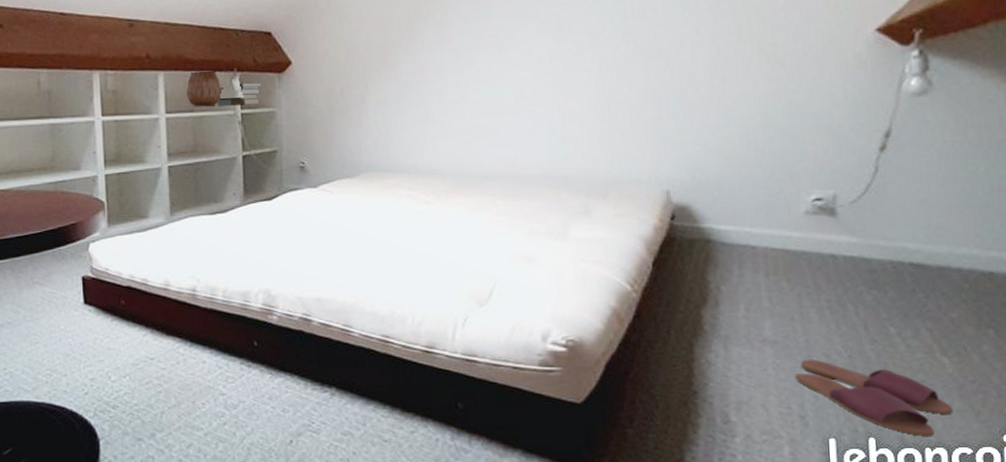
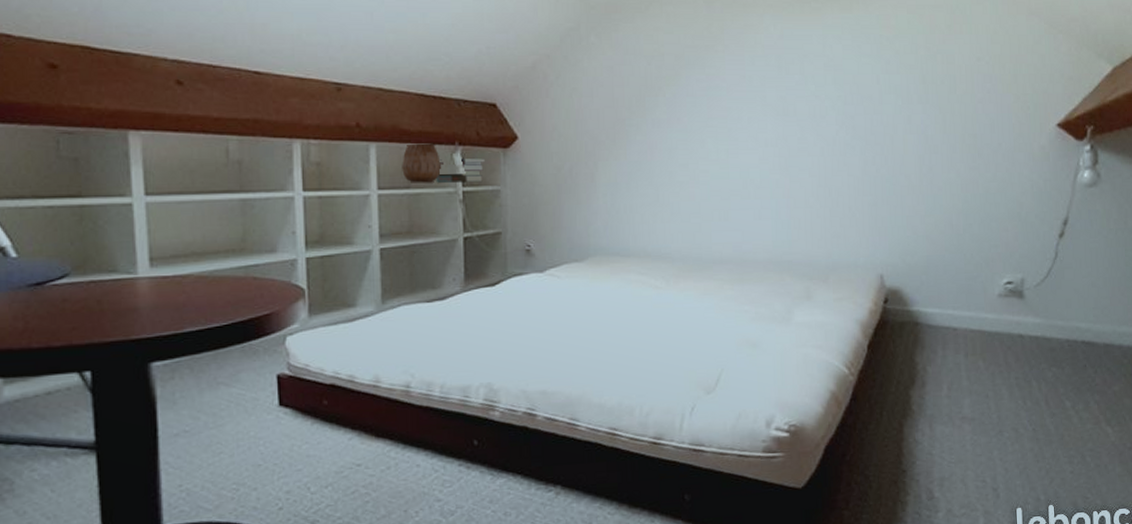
slippers: present [794,359,953,436] -> none [989,433,1115,501]

